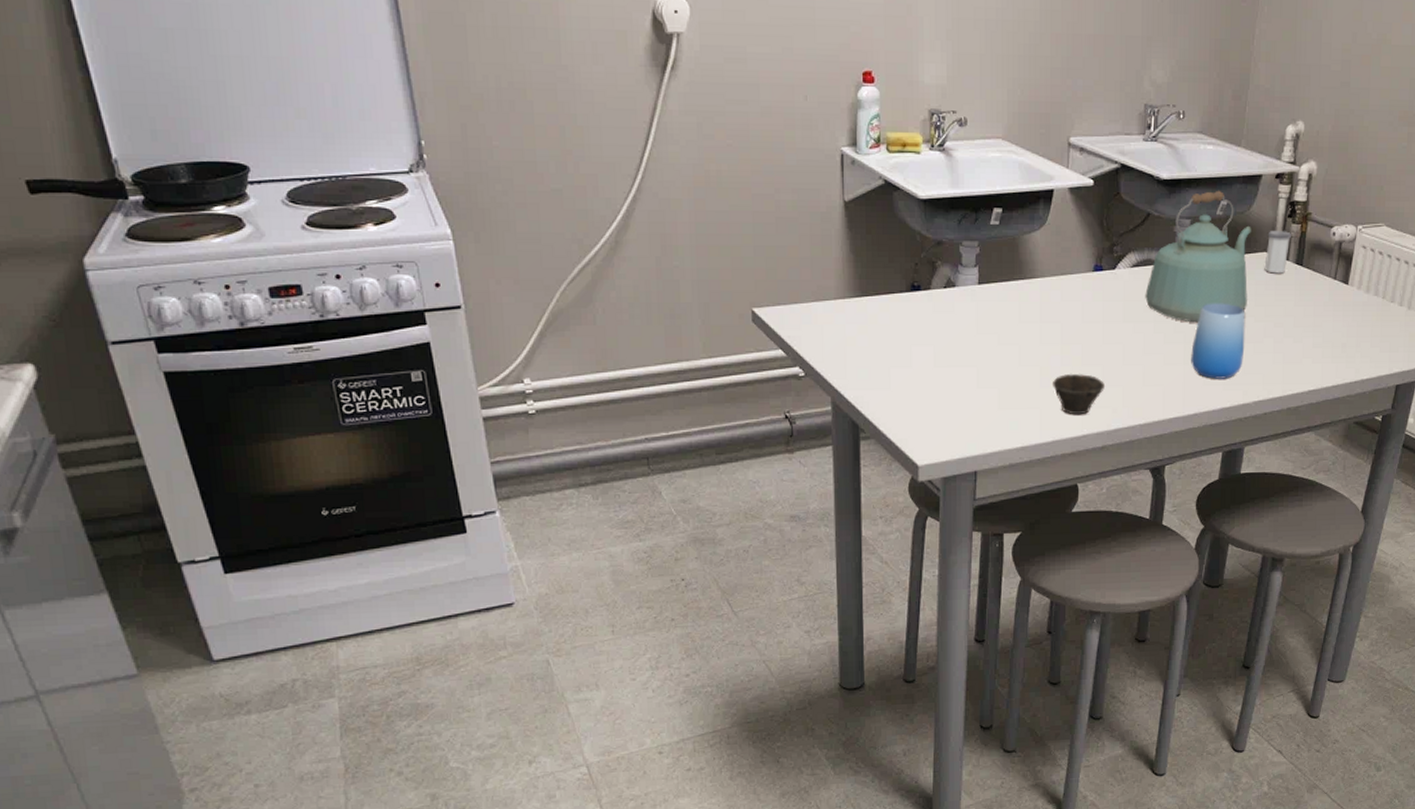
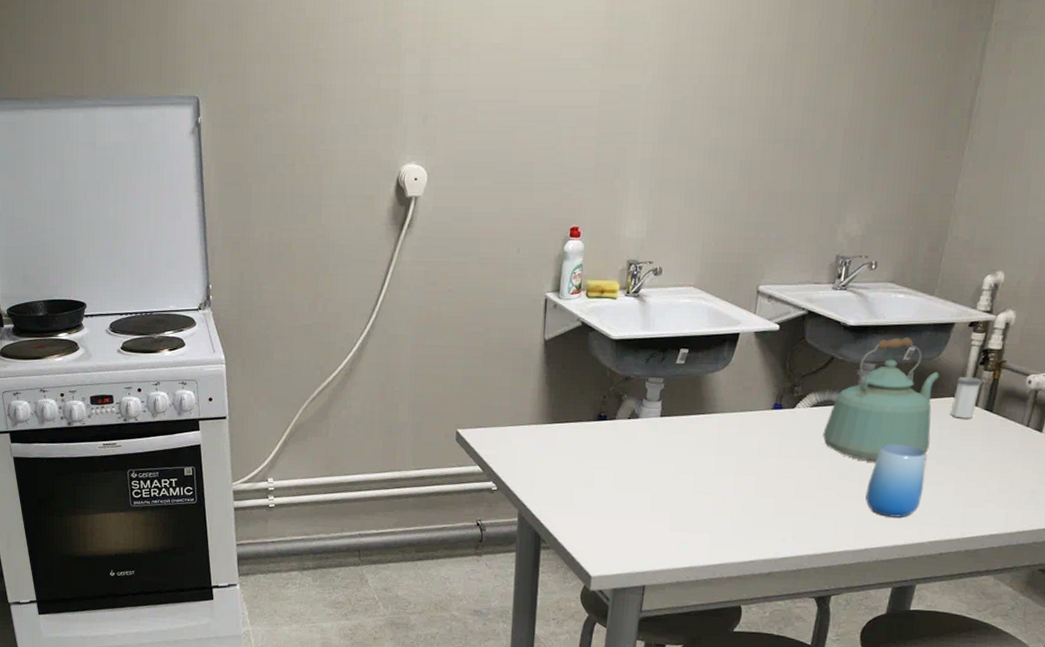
cup: present [1053,373,1106,415] -> none [724,502,777,542]

